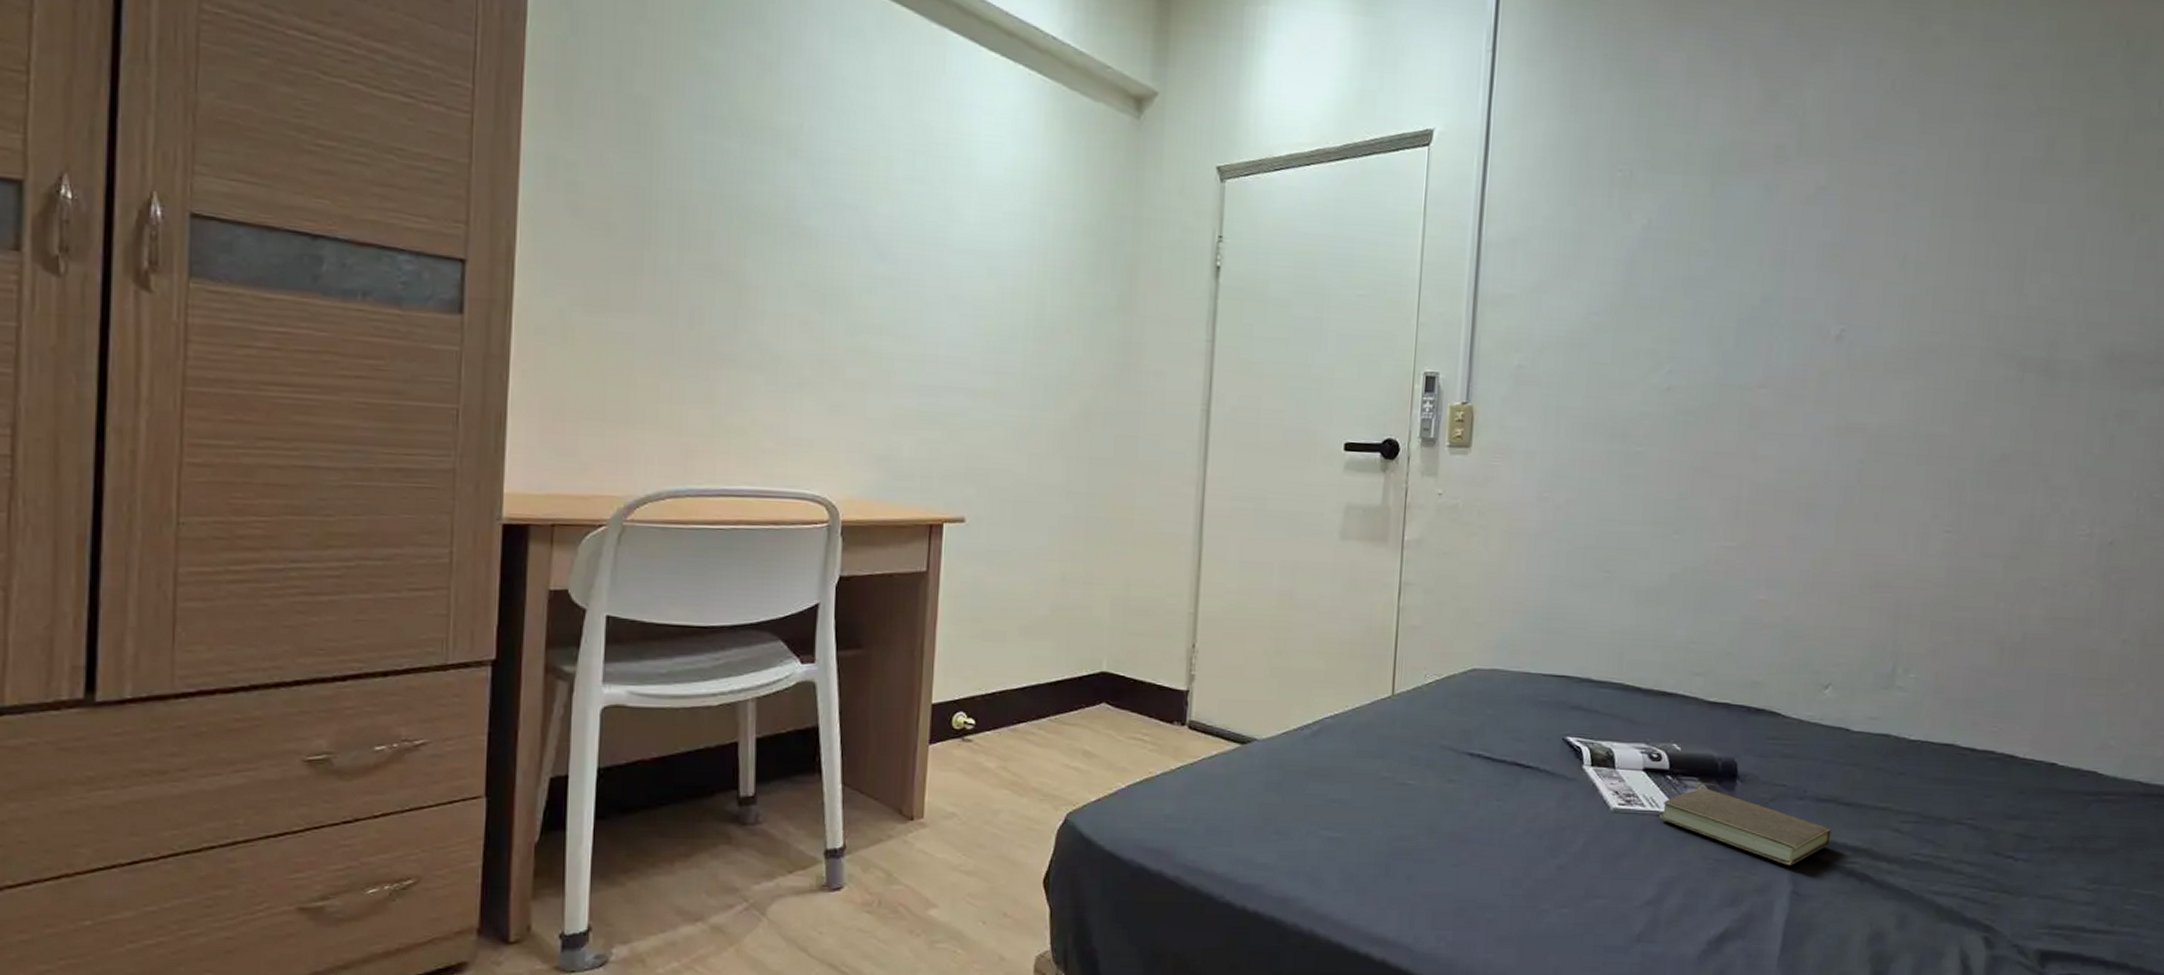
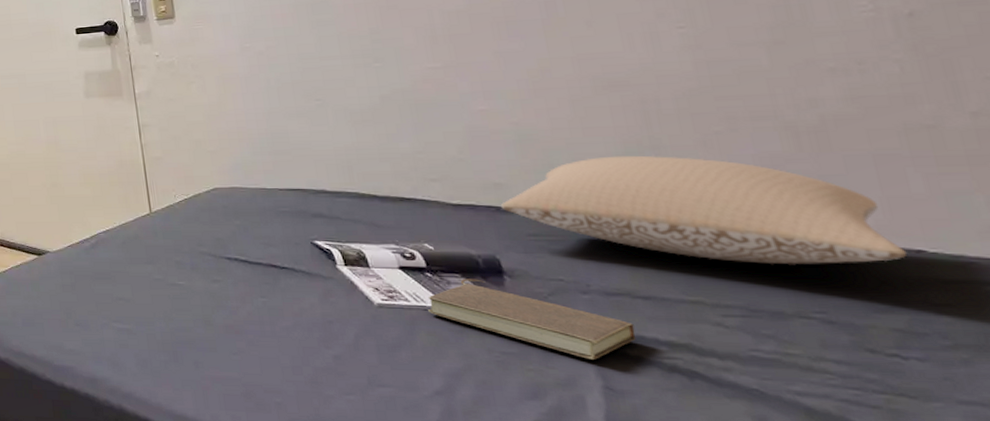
pillow: none [1753,659,2044,775] -> present [501,155,906,265]

